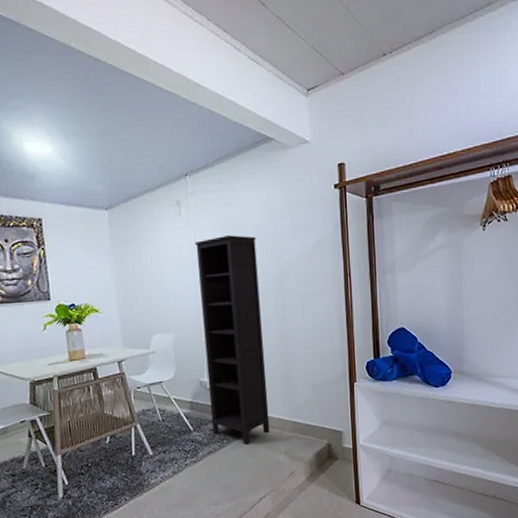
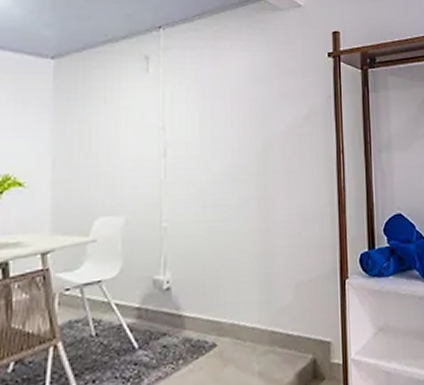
bookcase: present [194,235,270,444] -> none [162,100,241,365]

